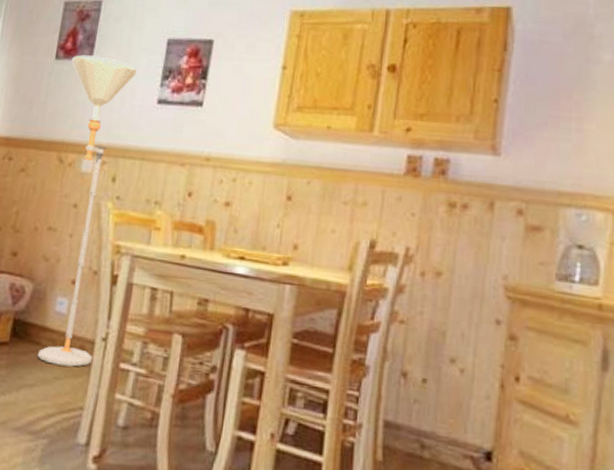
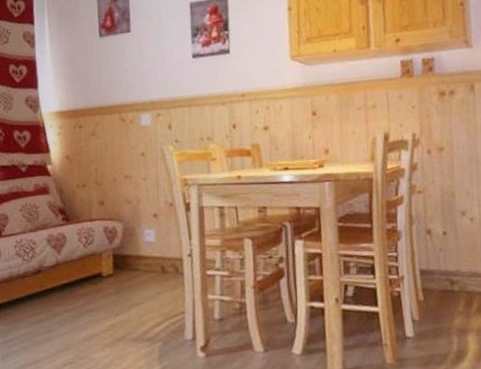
floor lamp: present [37,55,137,367] -> none [113,28,184,284]

